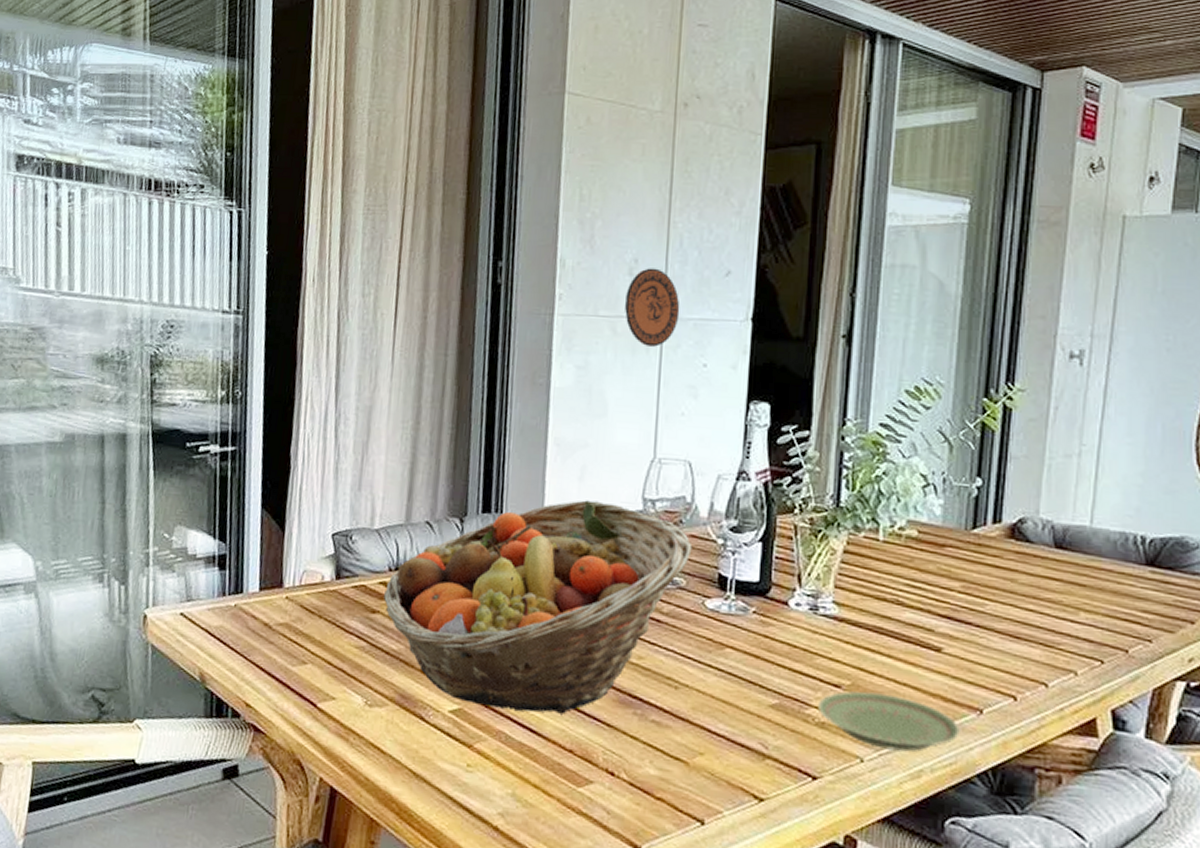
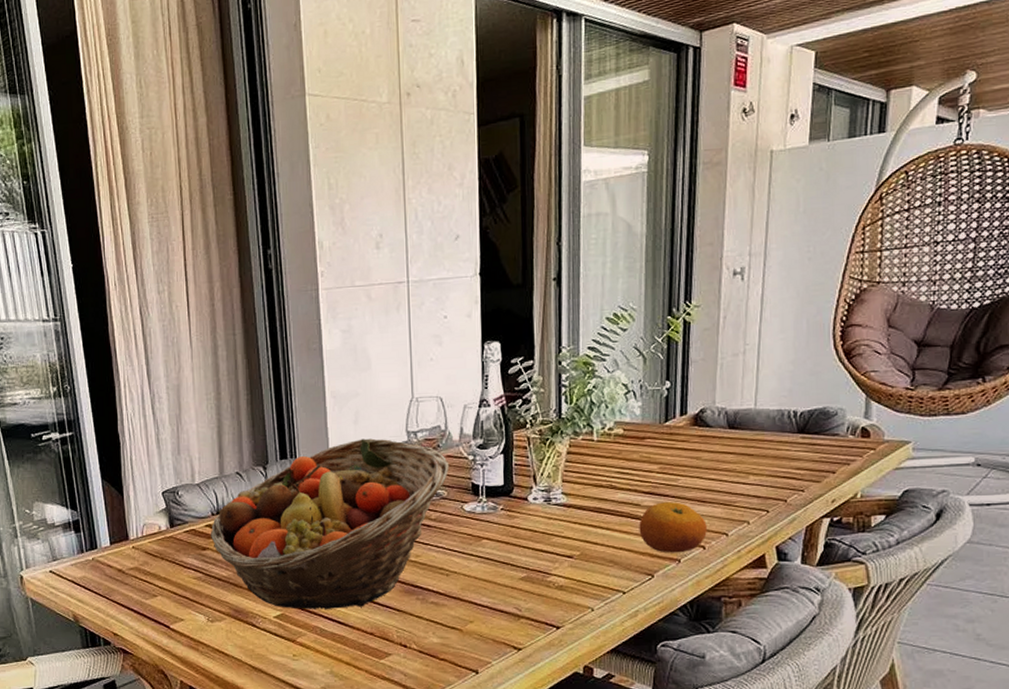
decorative plate: present [625,268,680,347] -> none [376,240,421,307]
plate: present [818,691,960,752] -> none [557,557,664,599]
fruit: none [930,631,1020,702] -> present [639,502,707,553]

